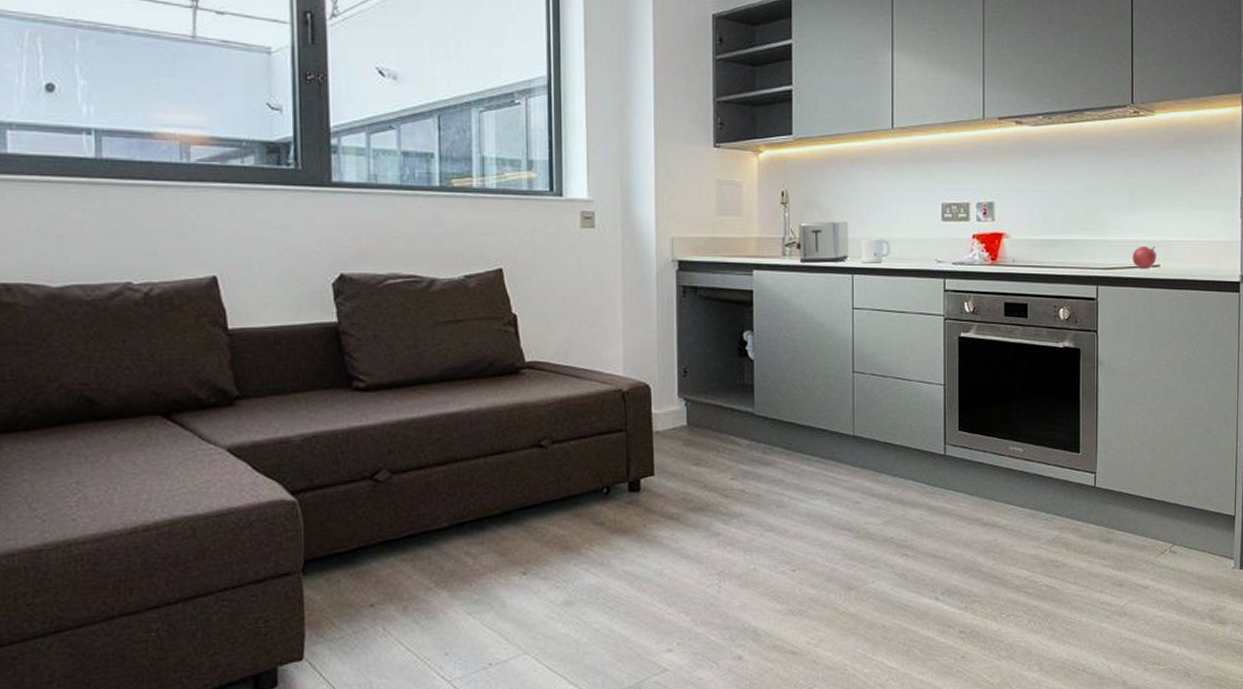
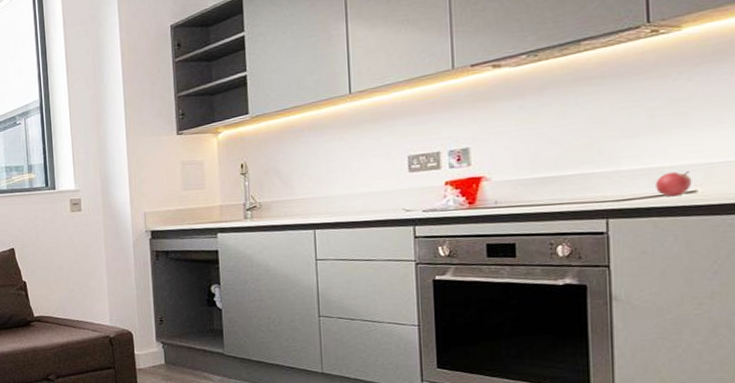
toaster: present [796,221,849,264] -> none [257,183,310,224]
mug: present [859,238,891,263] -> none [319,194,354,219]

